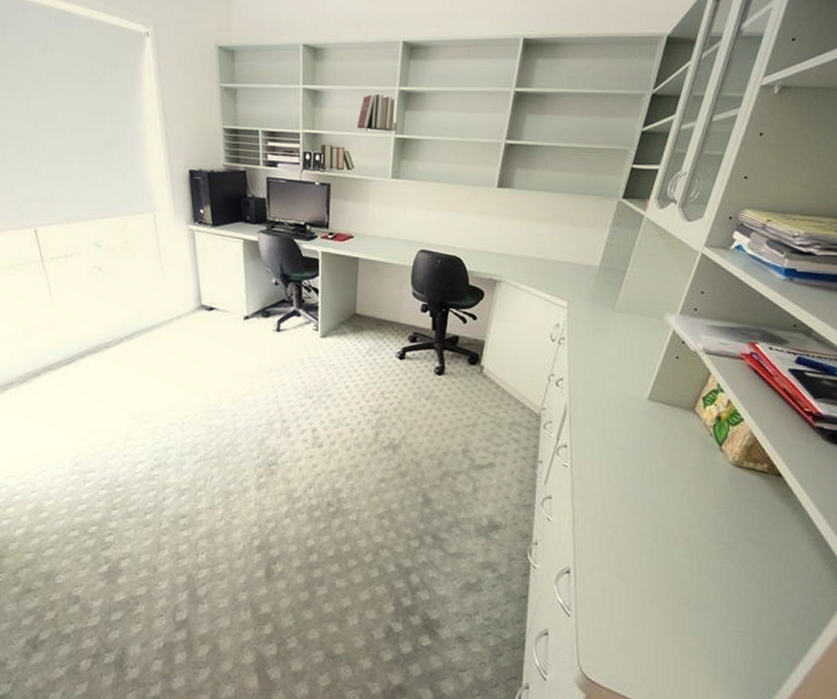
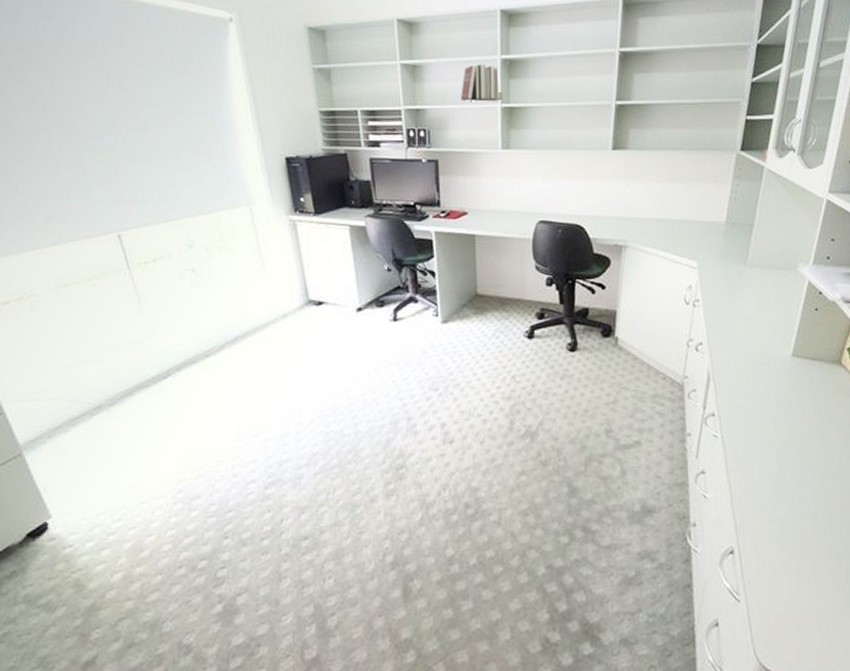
books: present [320,145,355,170] -> none [425,120,462,145]

